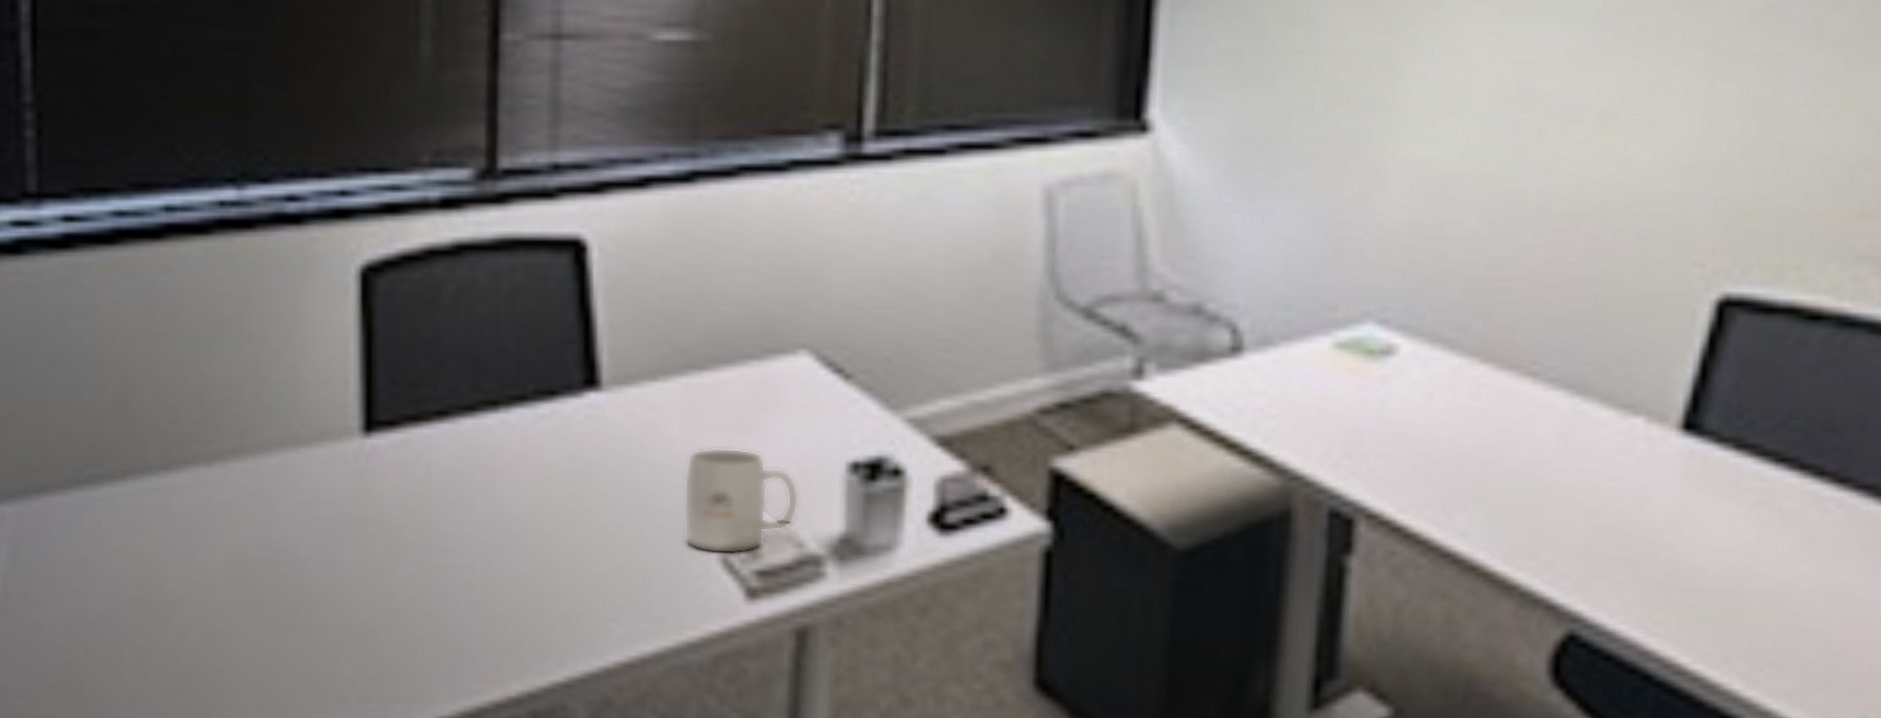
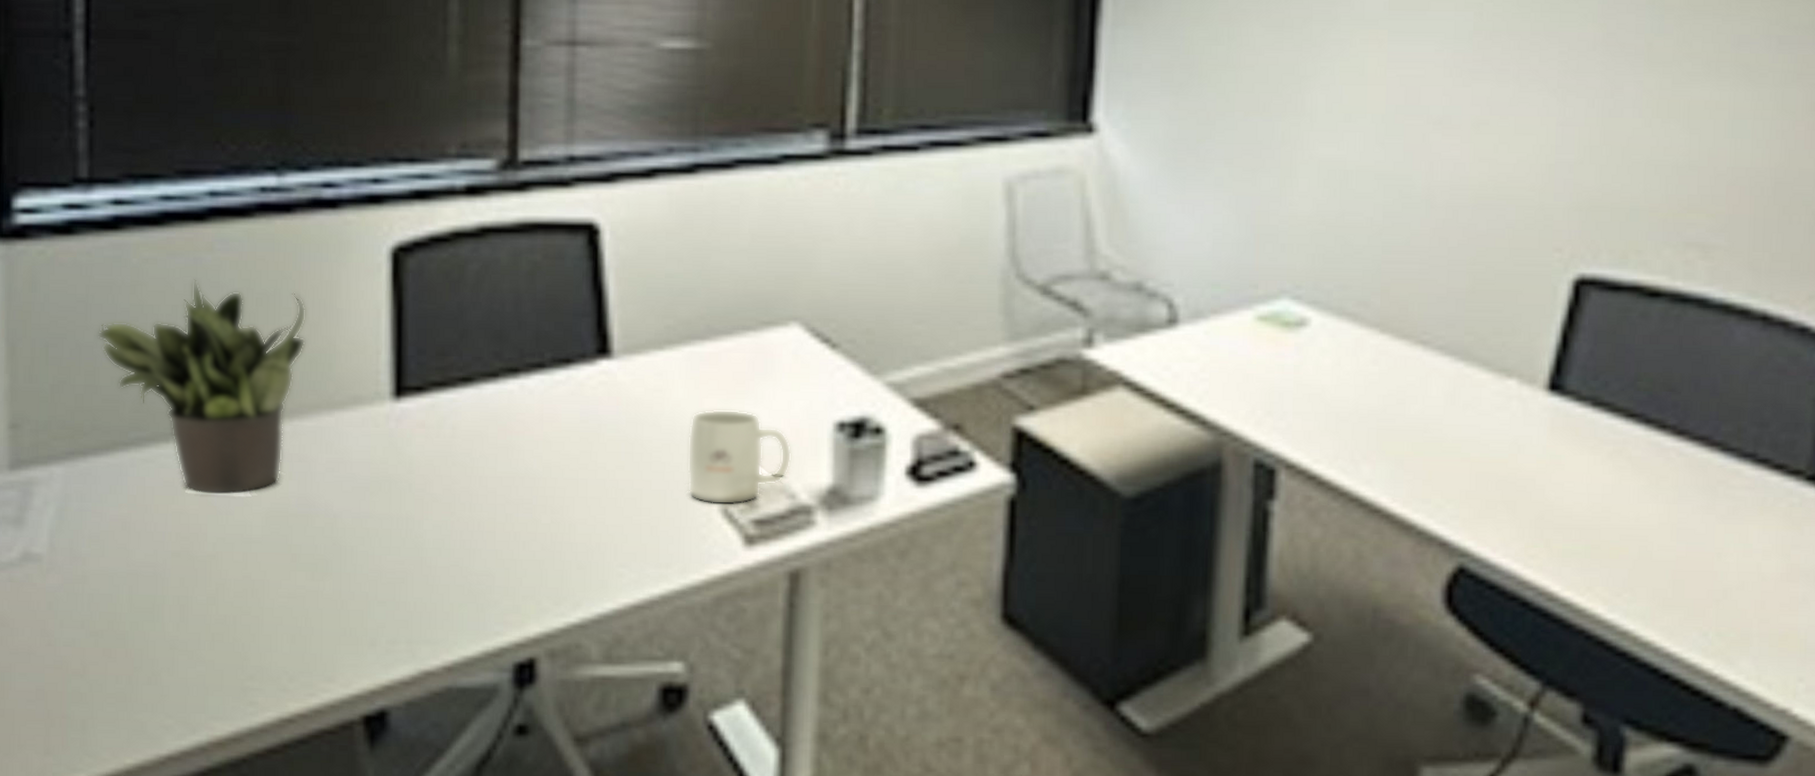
potted plant: none [49,302,269,538] -> present [97,279,306,495]

